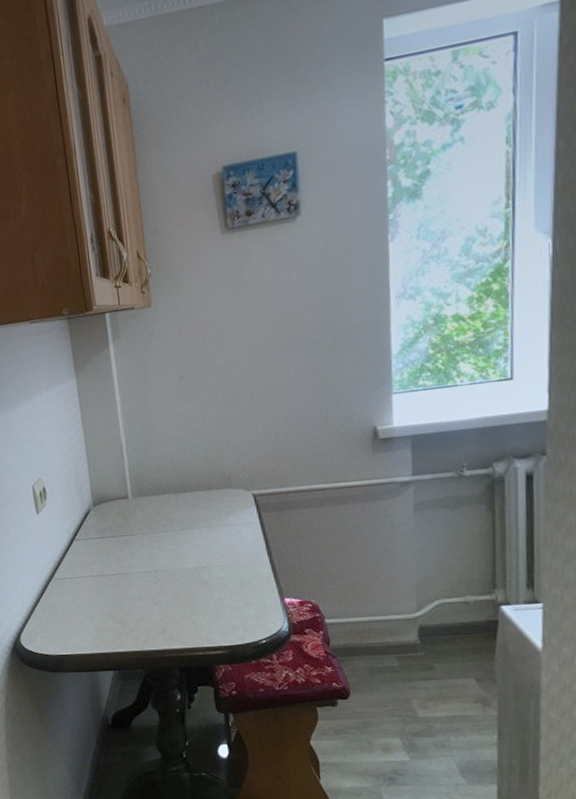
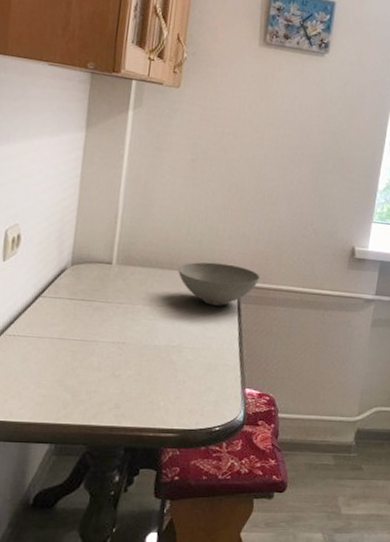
bowl: none [191,475,276,520] -> present [178,262,260,306]

